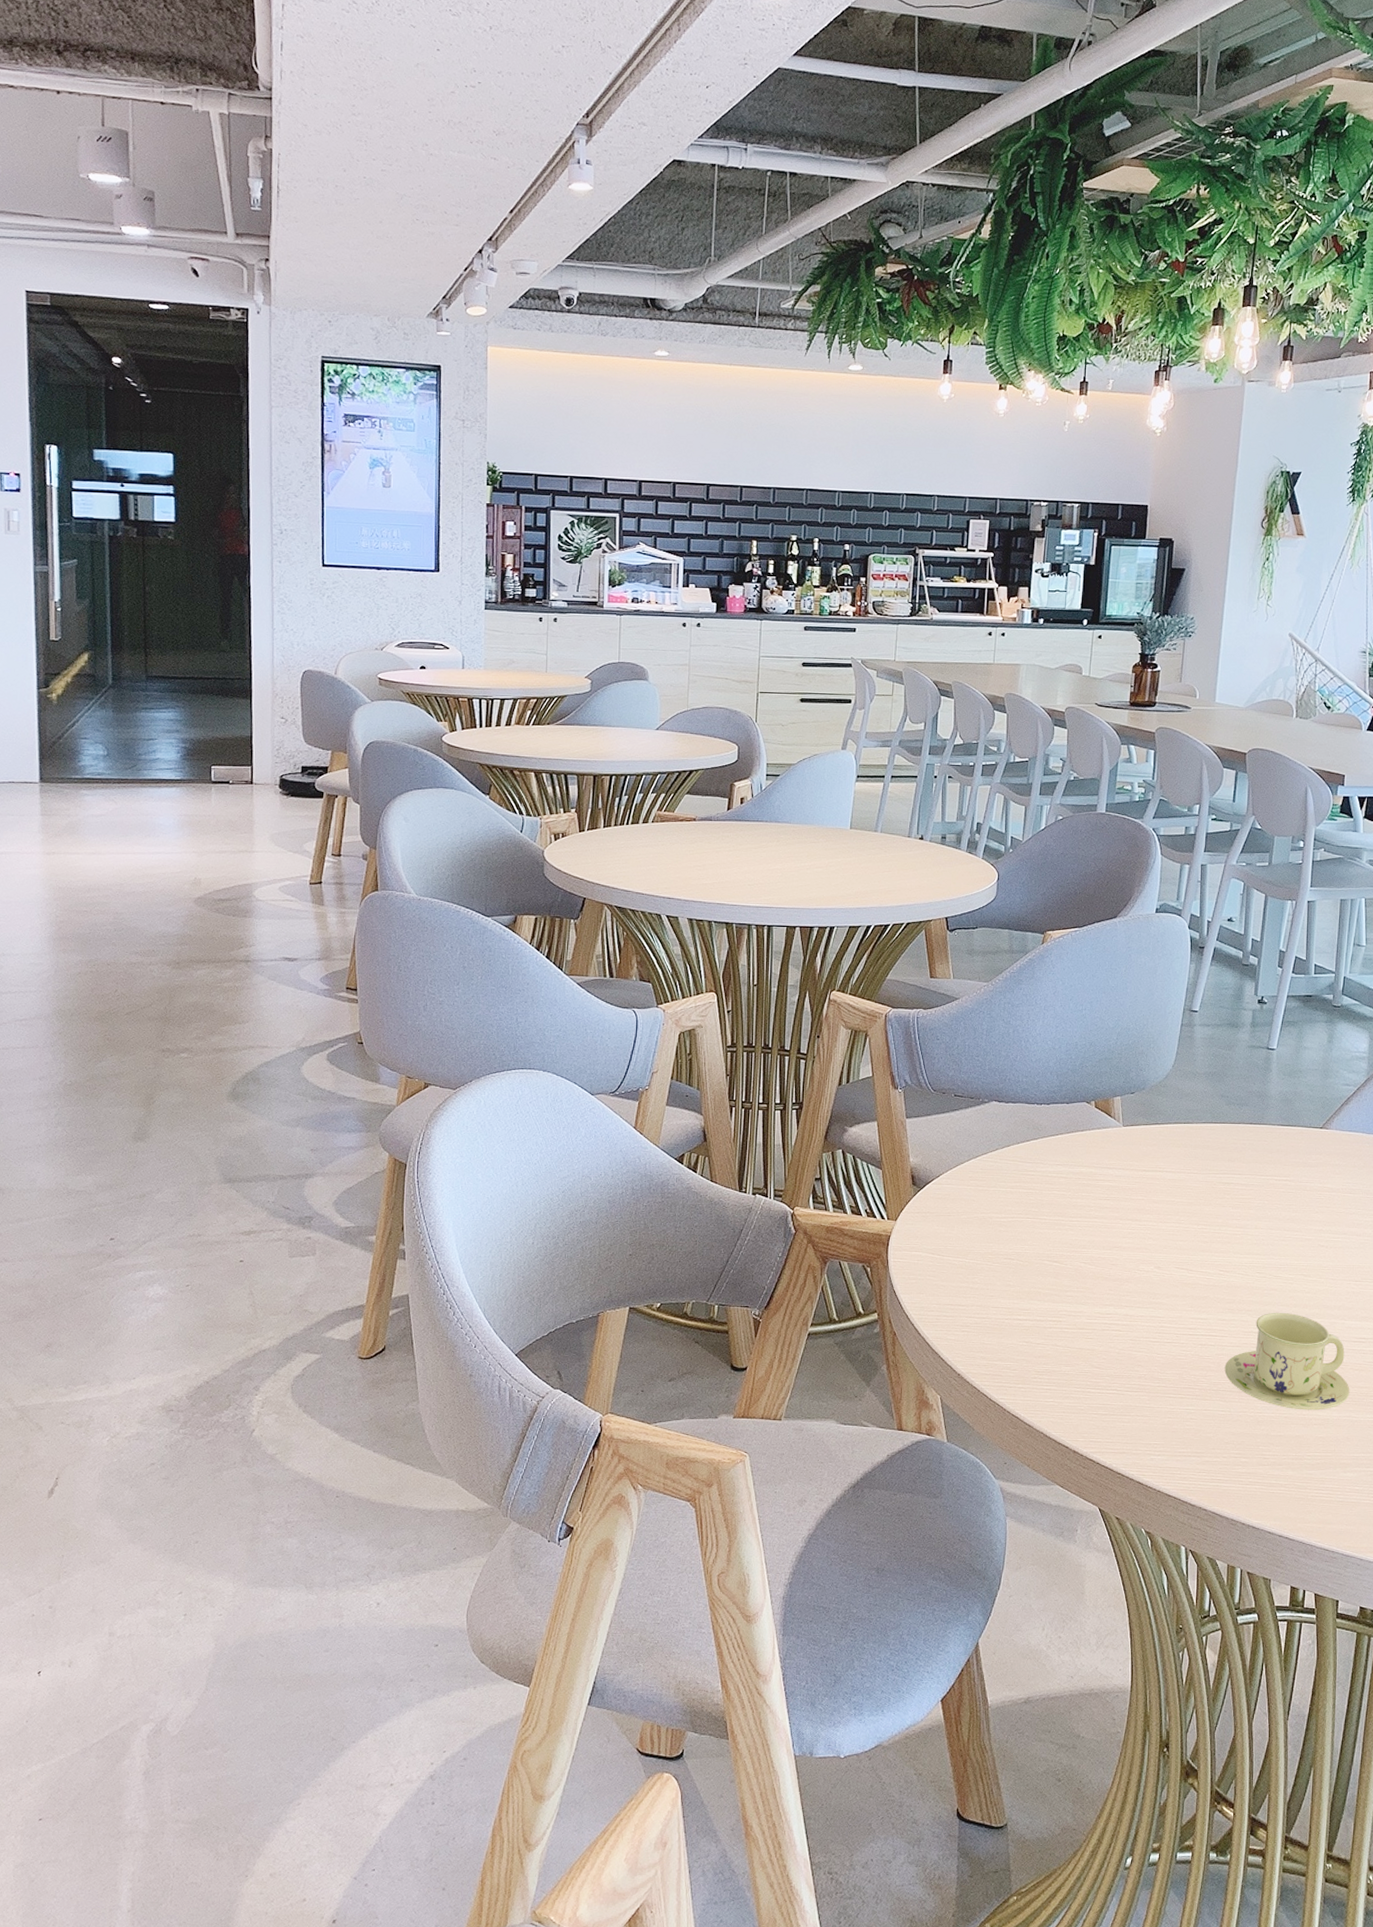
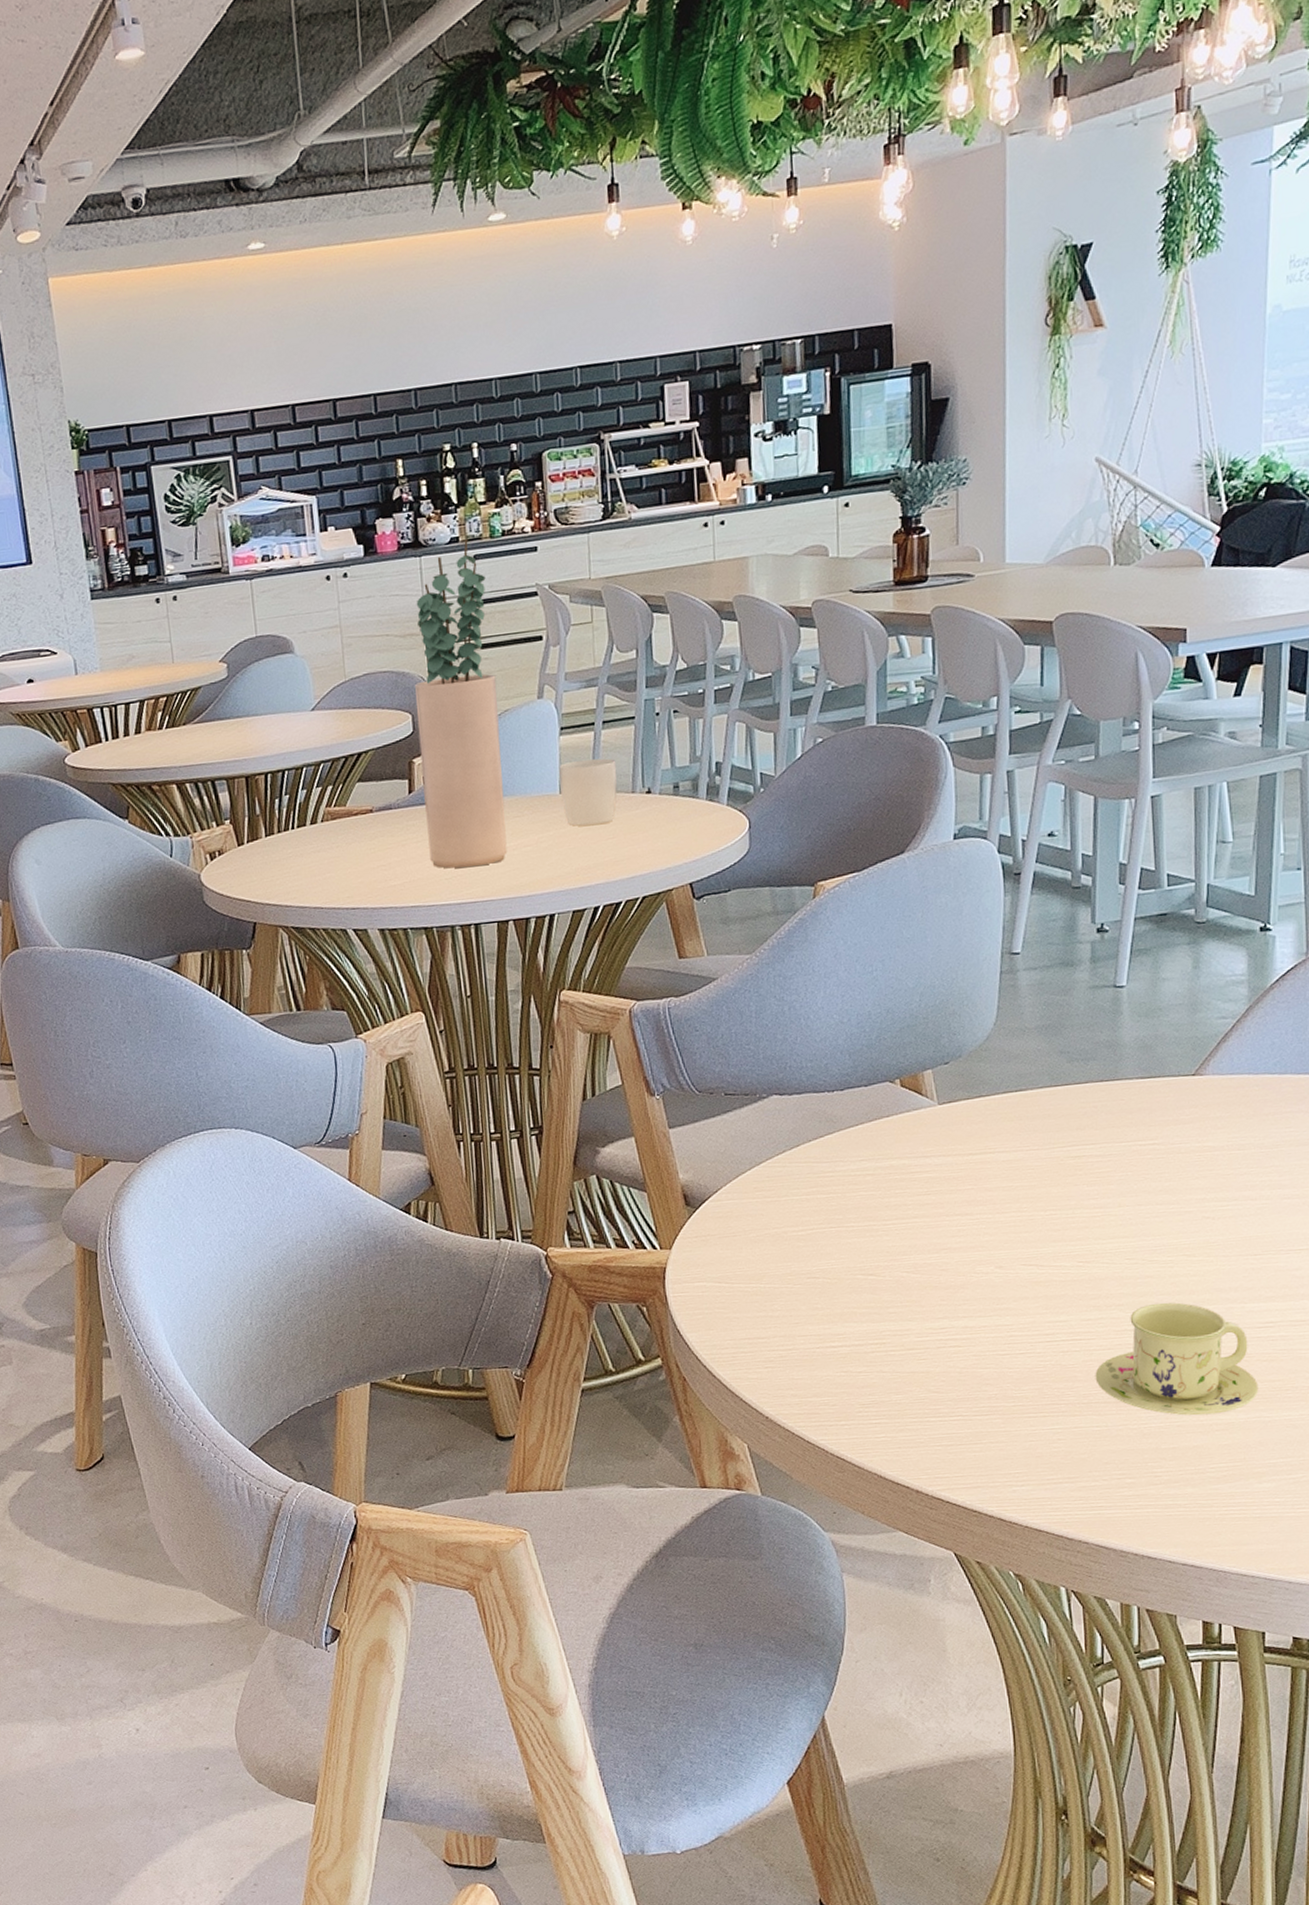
vase: none [738,612,812,879] -> present [414,538,507,869]
mug: none [851,804,898,859] -> present [559,758,618,827]

